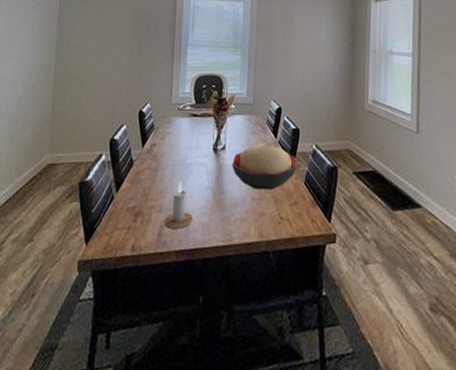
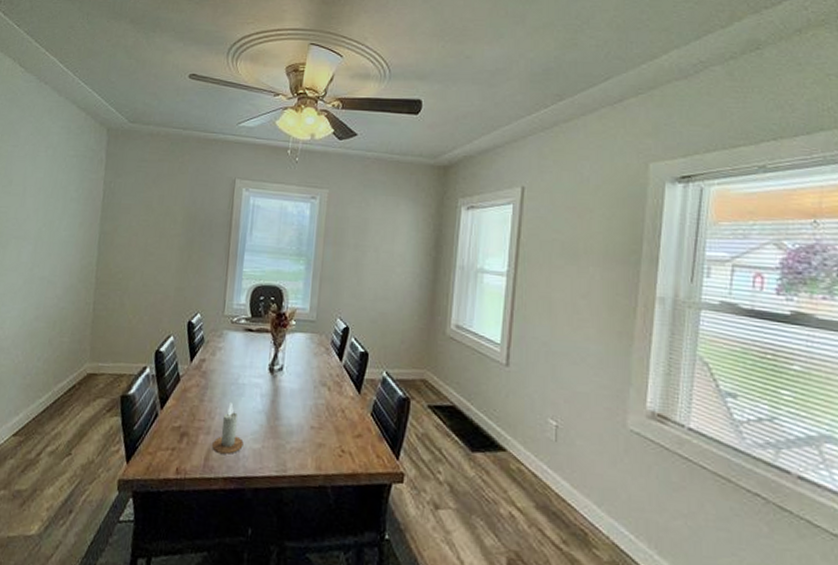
decorative bowl: present [232,142,297,190] -> none [290,365,363,419]

